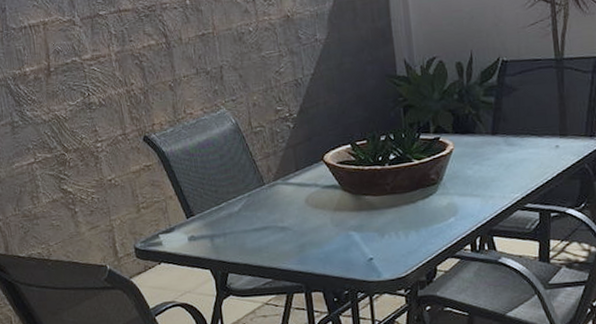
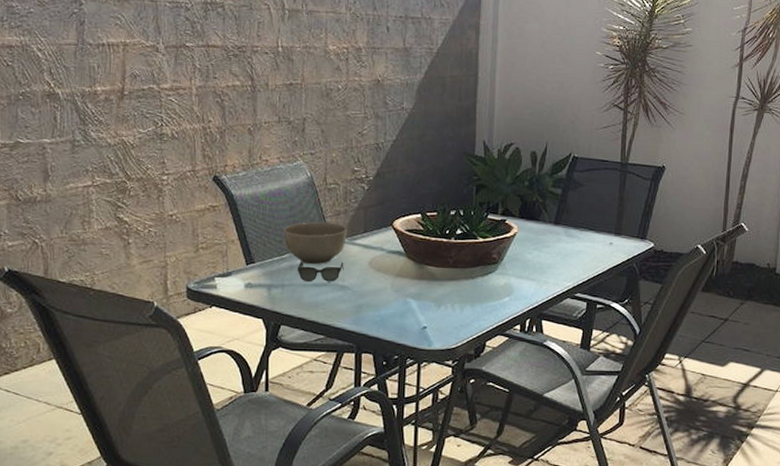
bowl: none [217,165,280,210] -> present [283,221,347,264]
sunglasses: none [236,203,282,228] -> present [298,261,344,283]

